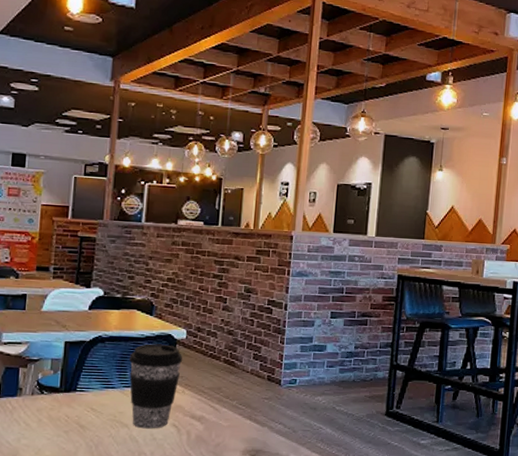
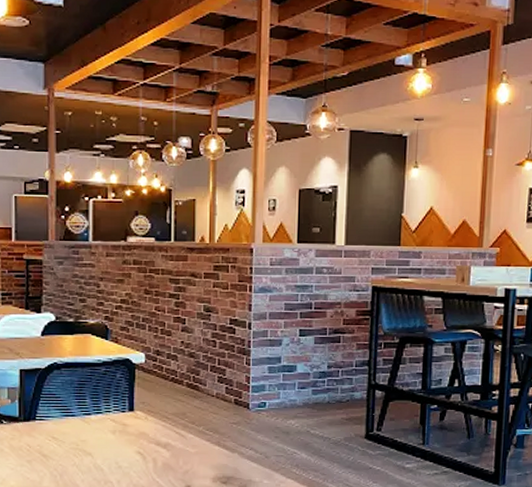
coffee cup: present [129,344,183,429] -> none [88,369,144,457]

